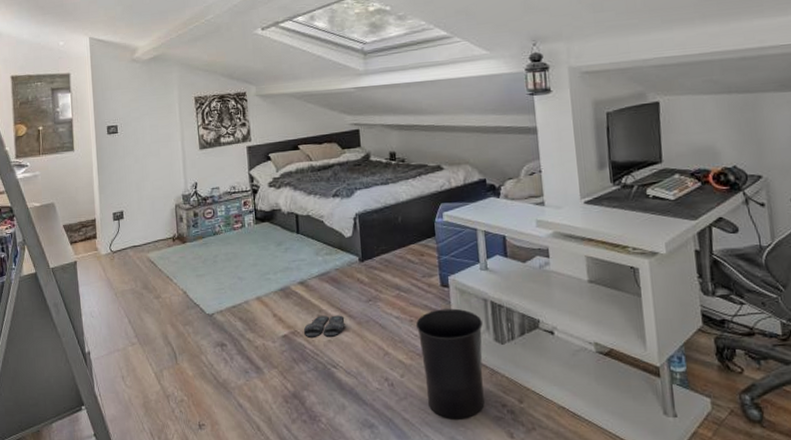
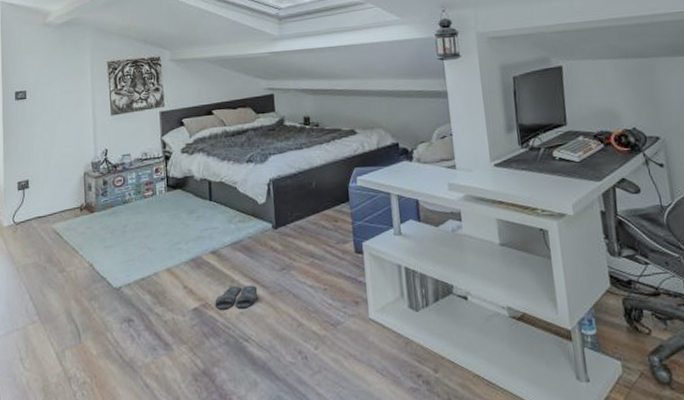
waste bin: present [416,308,485,419] -> none [330,275,400,393]

